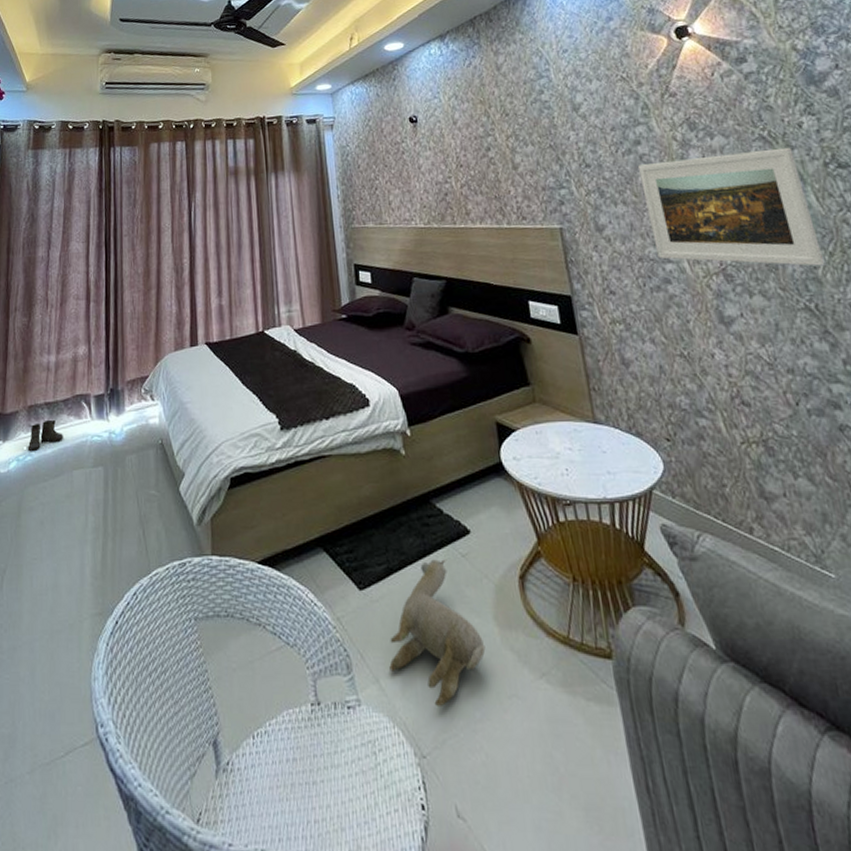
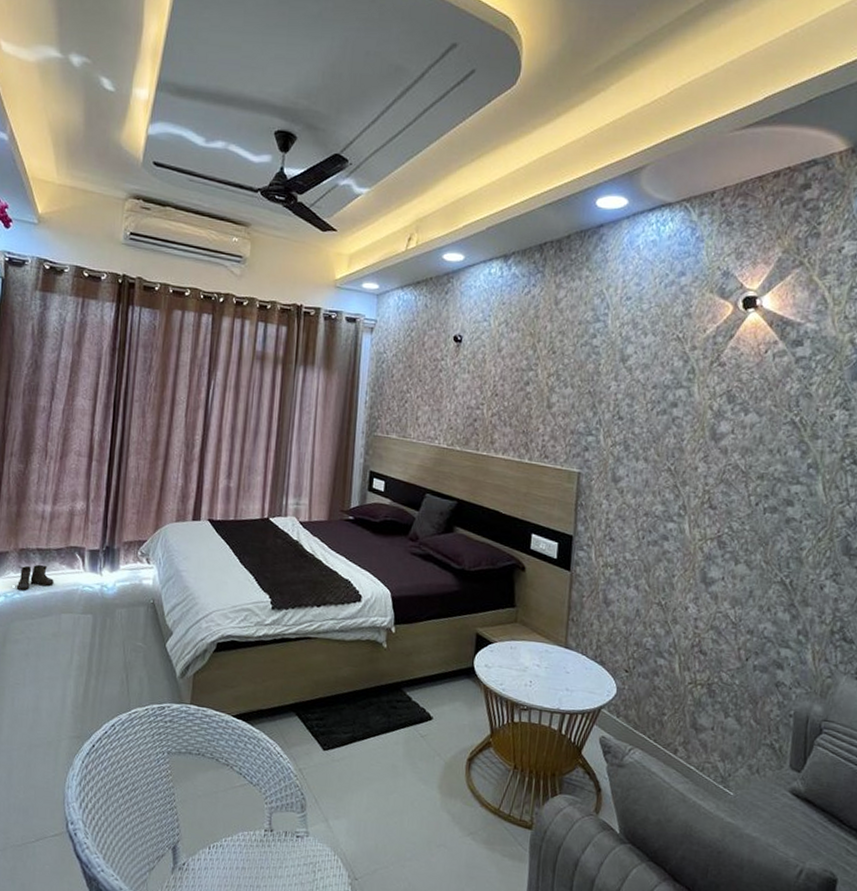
plush toy: present [389,559,486,707] -> none [339,735,426,846]
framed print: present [638,147,825,266] -> none [663,426,817,549]

